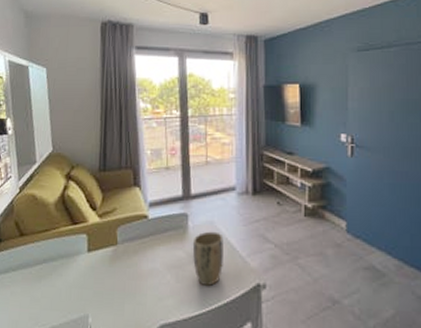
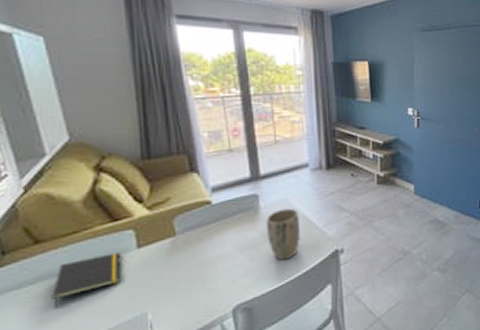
notepad: none [25,253,76,296] -> present [51,253,122,308]

